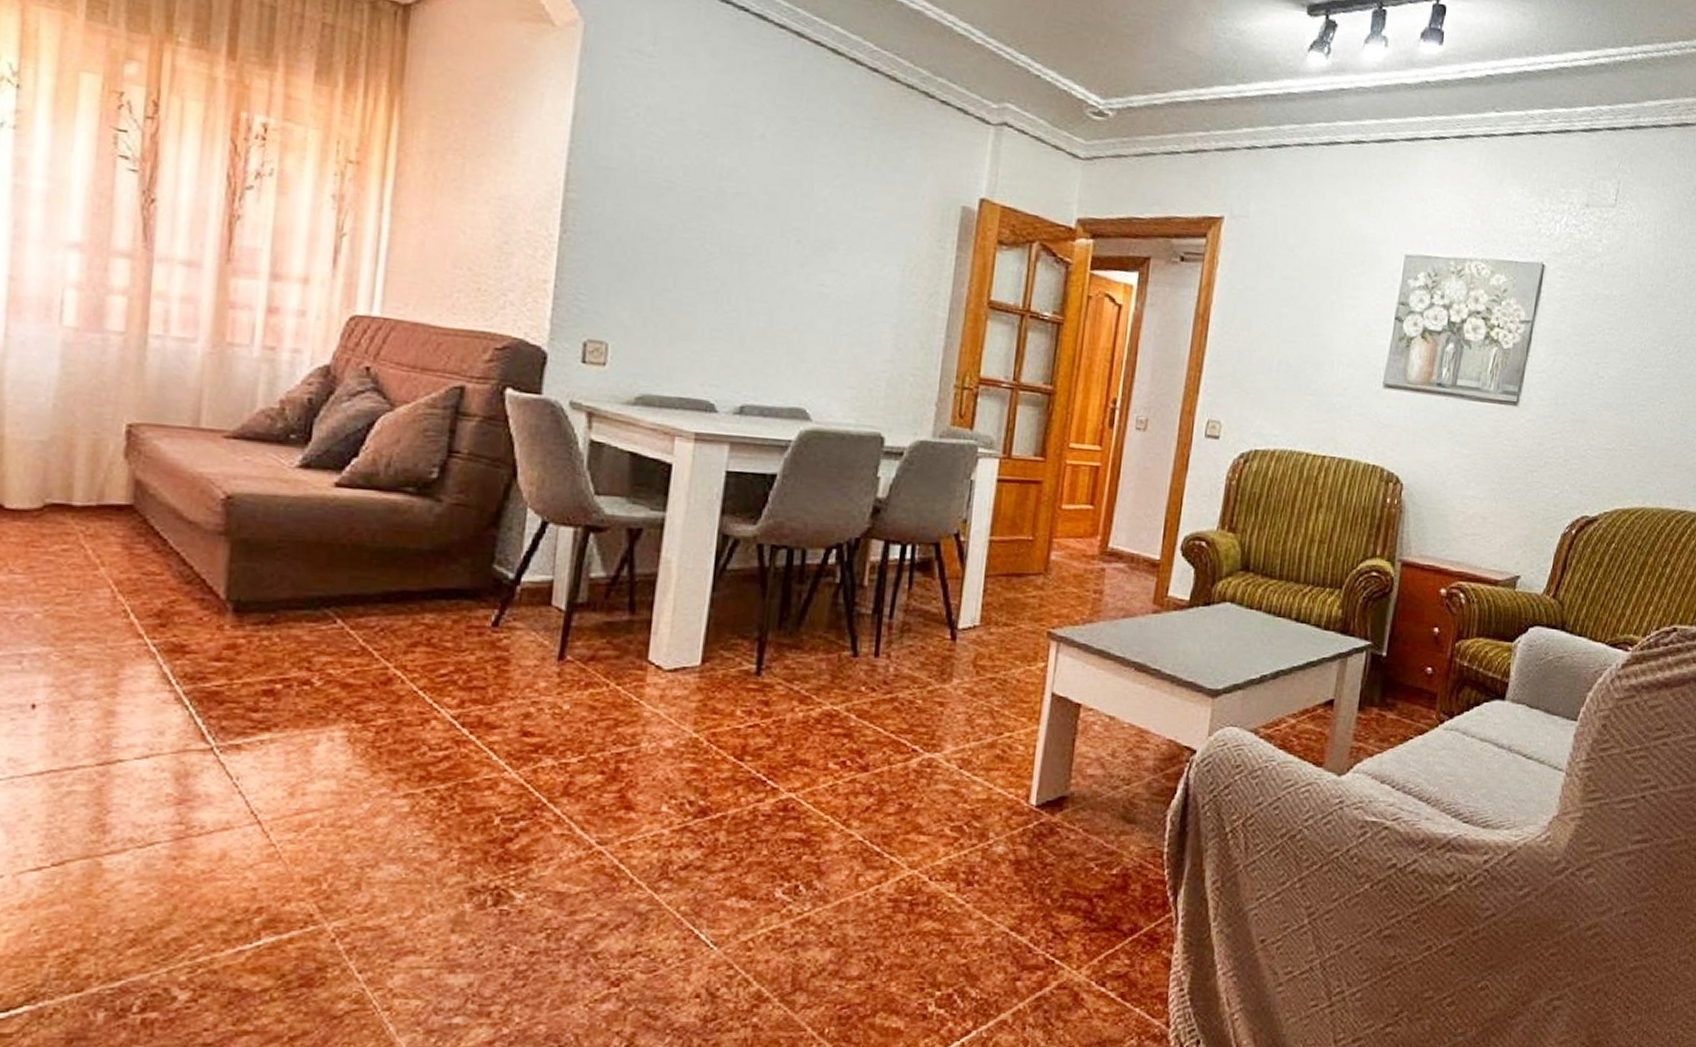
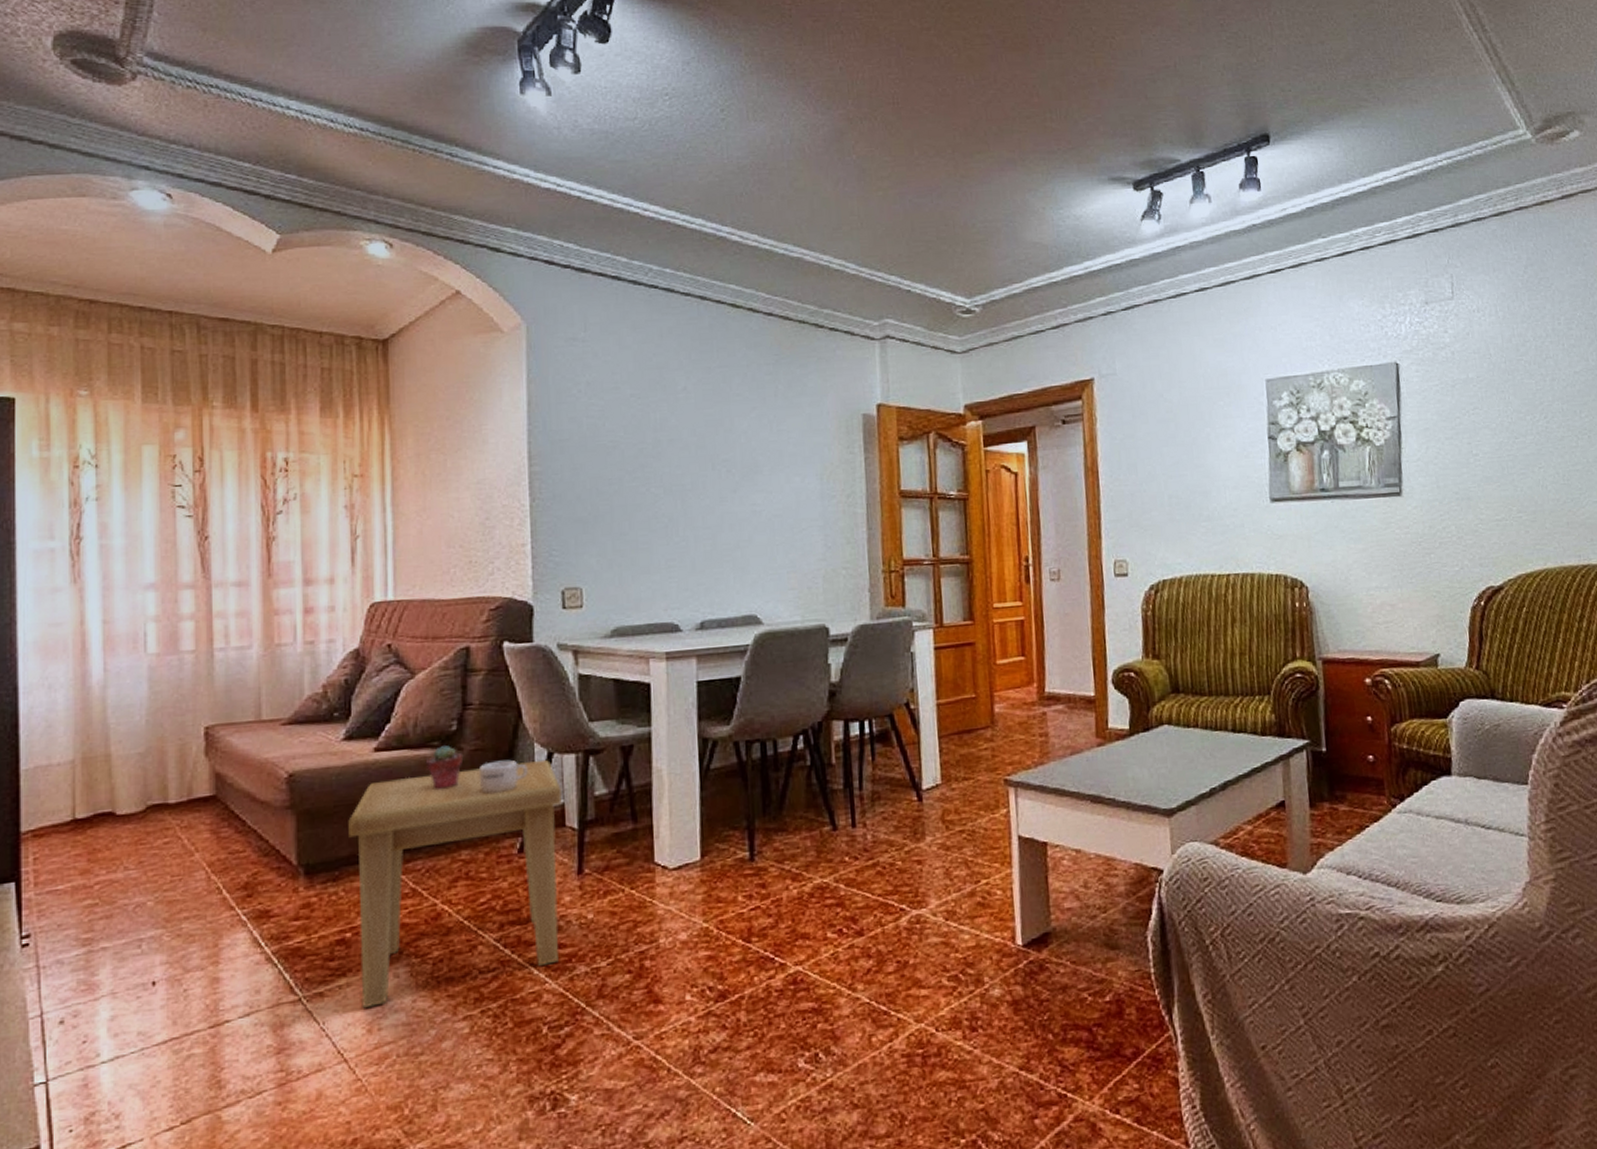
side table: none [285,521,552,769] -> present [348,760,562,1008]
potted succulent: none [394,493,440,542] -> present [425,745,463,789]
mug: none [456,520,516,557] -> present [478,759,528,794]

